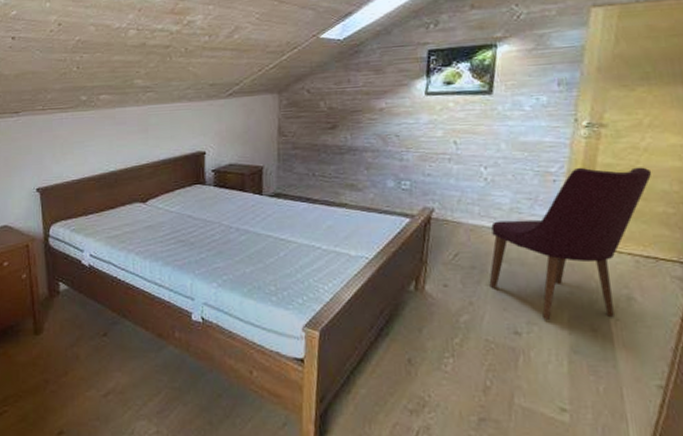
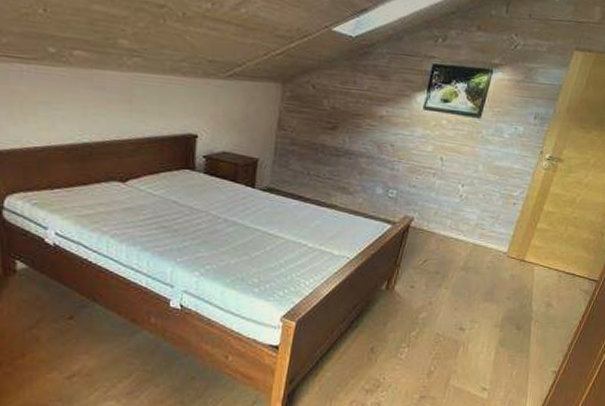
chair: present [489,167,652,320] -> none [447,194,587,320]

